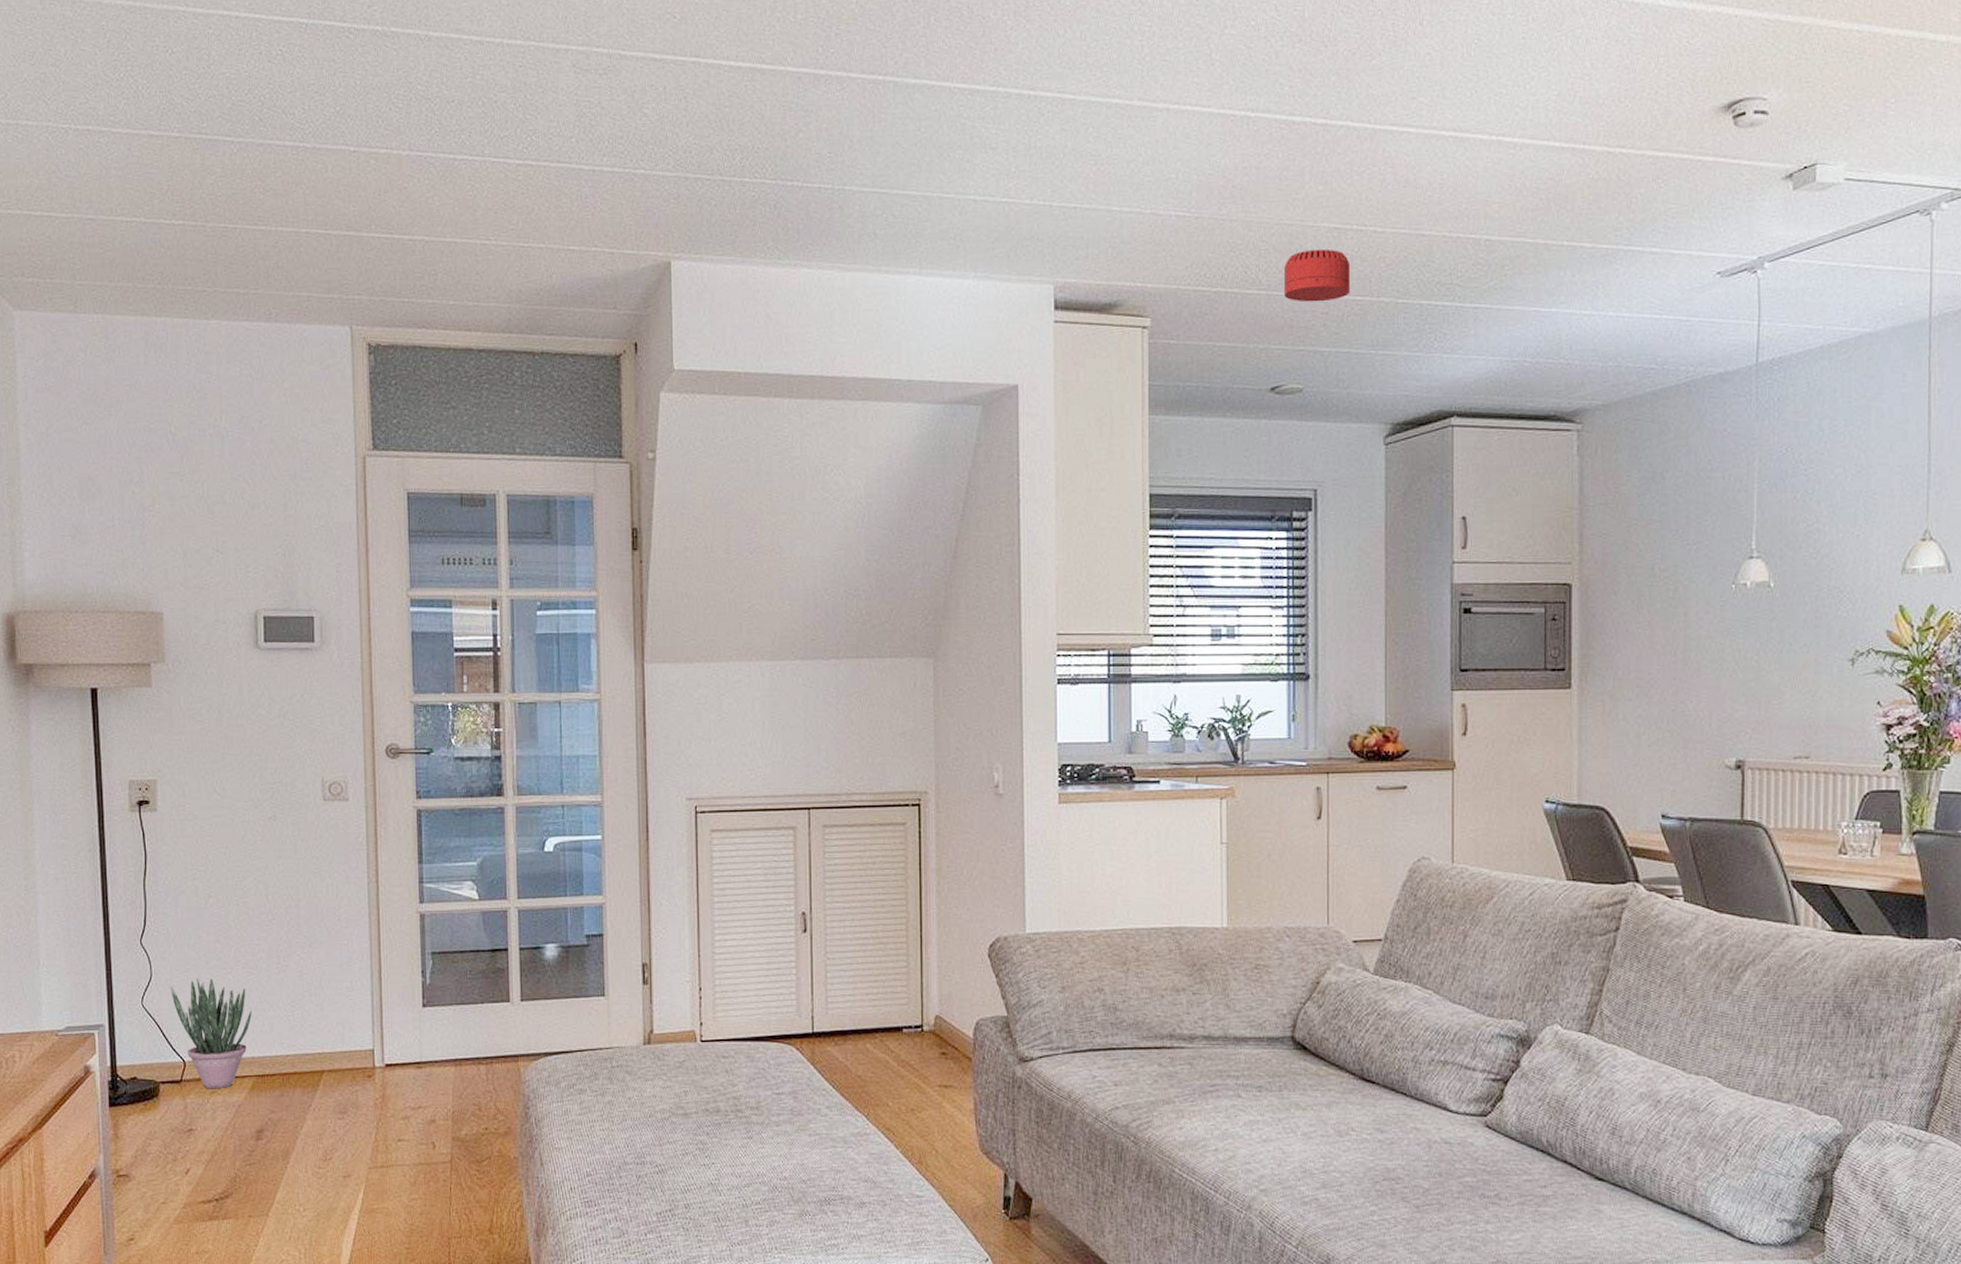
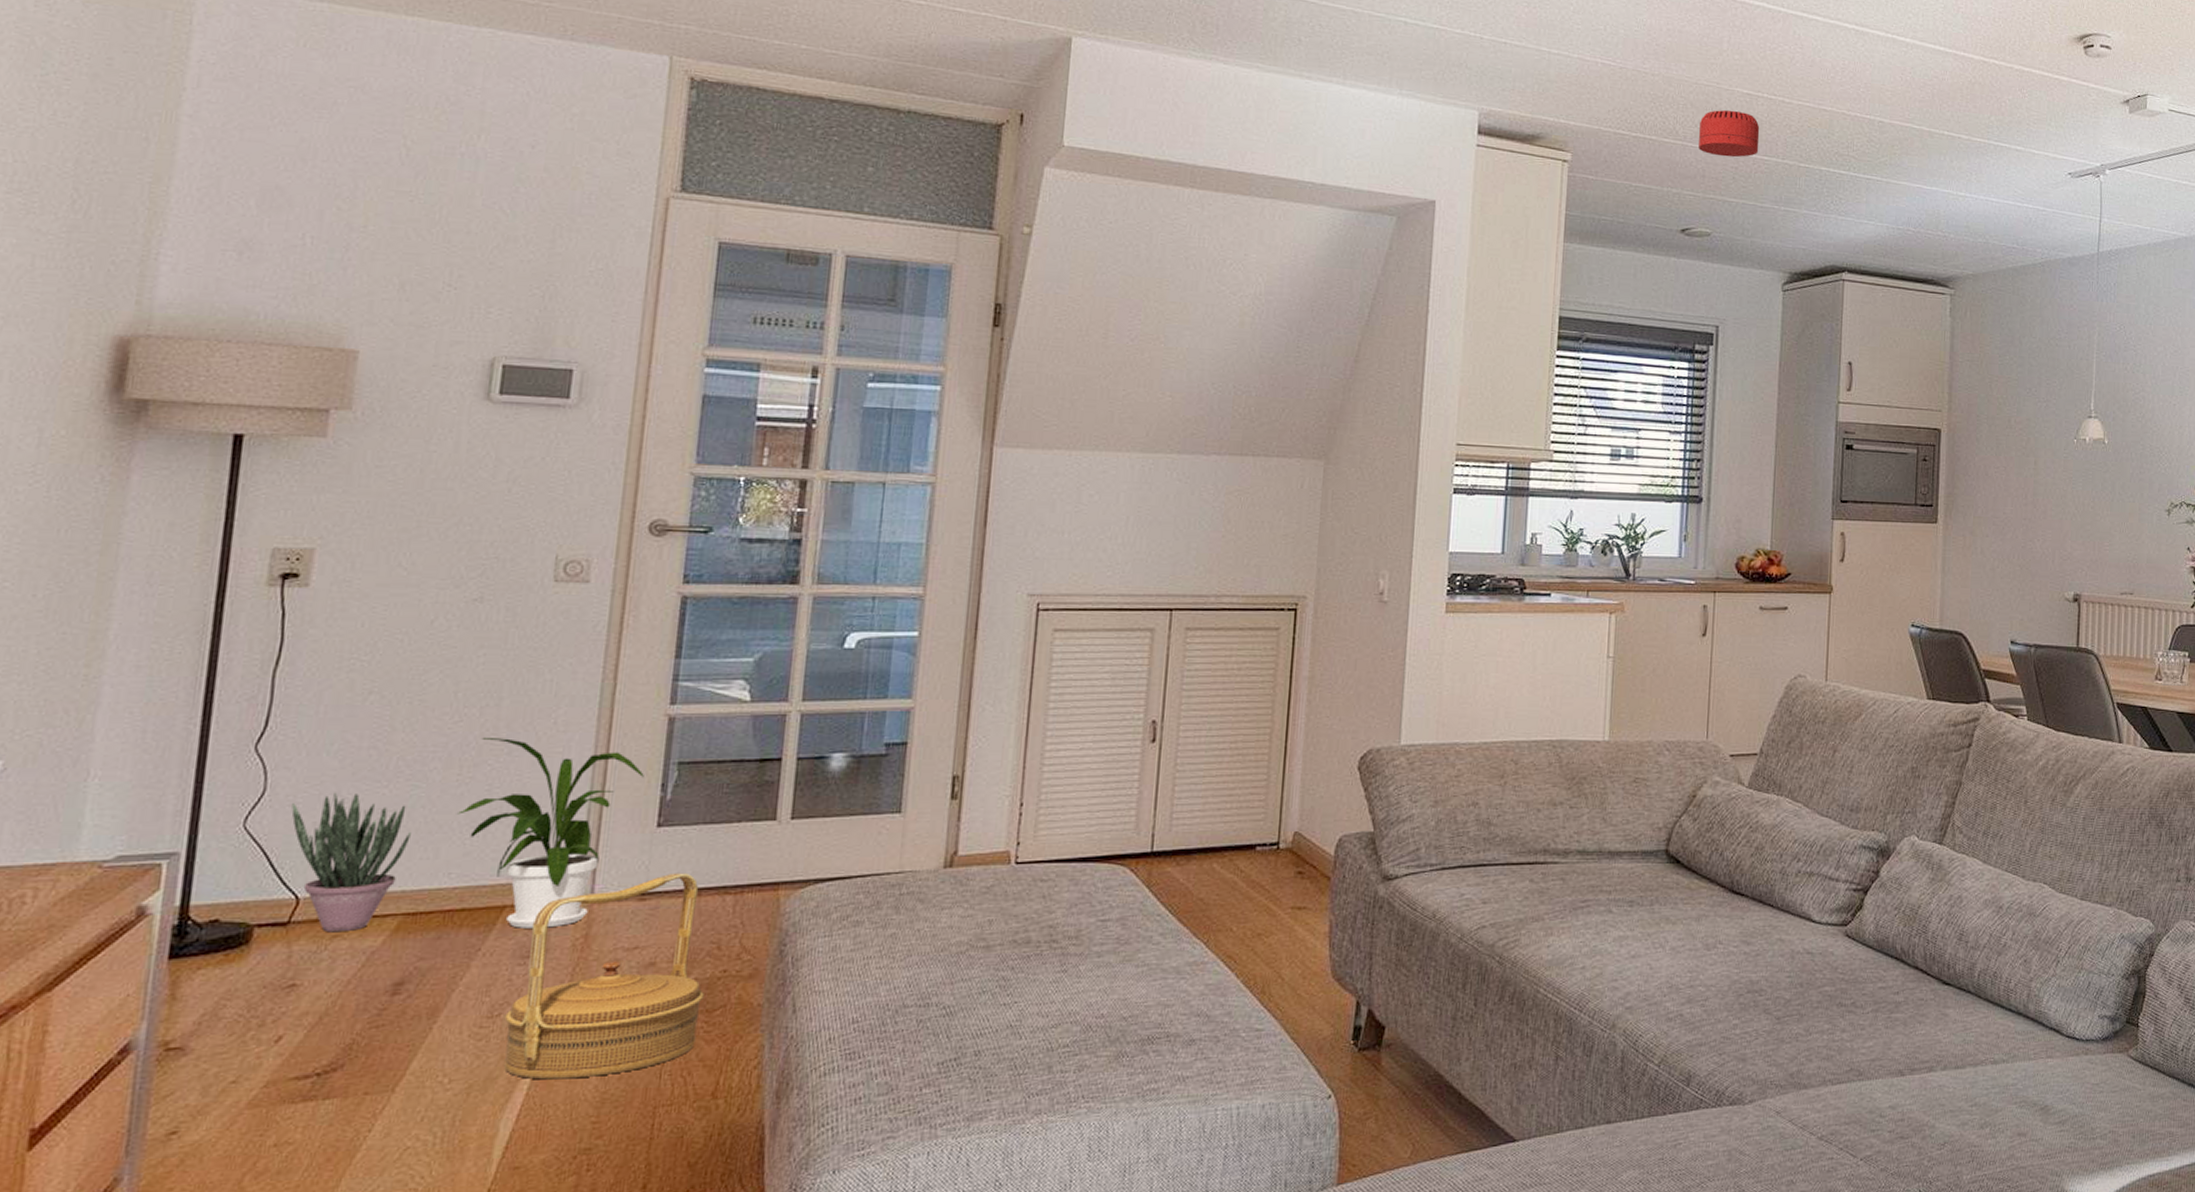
house plant: none [280,932,408,1089] -> present [456,736,644,928]
basket: none [335,1045,473,1212] -> present [503,872,704,1080]

